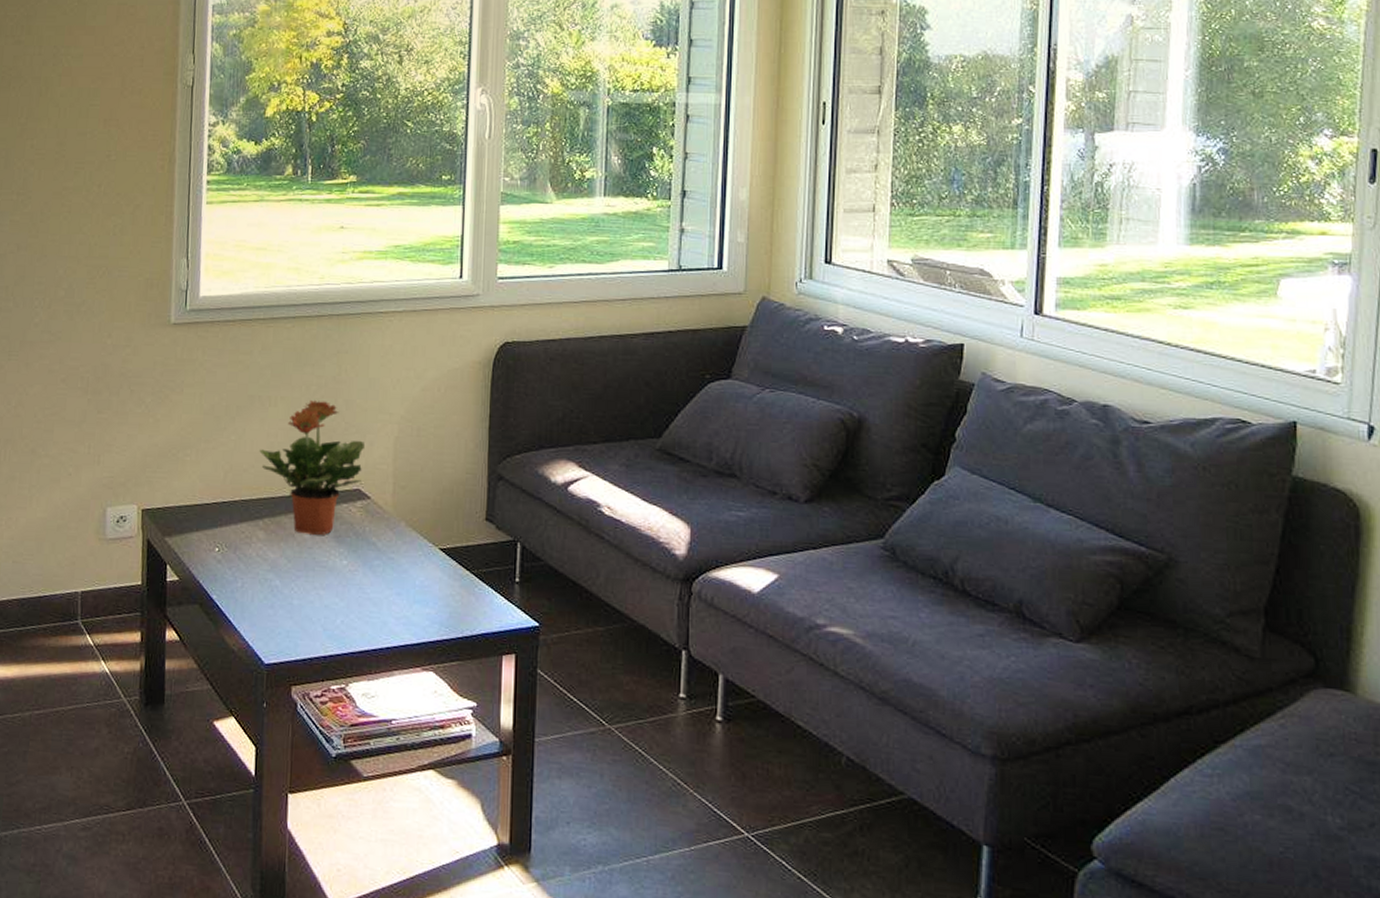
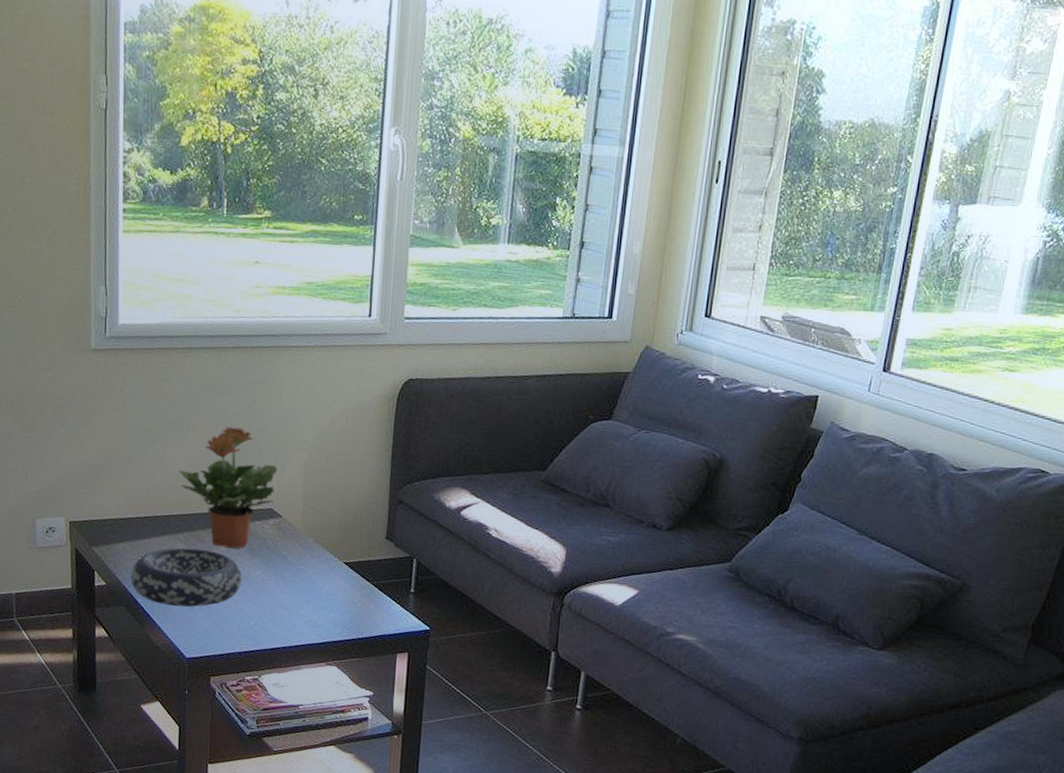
decorative bowl: none [205,536,326,604] -> present [131,548,242,607]

